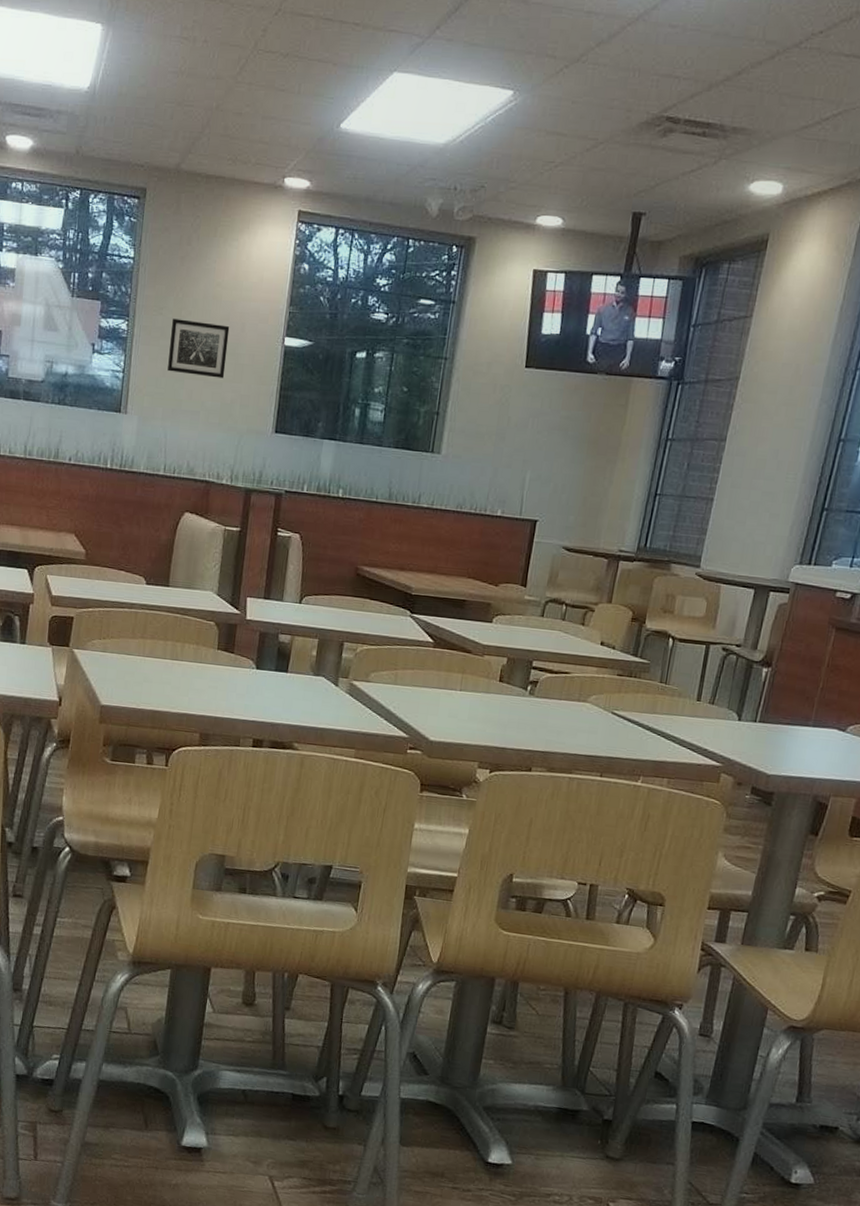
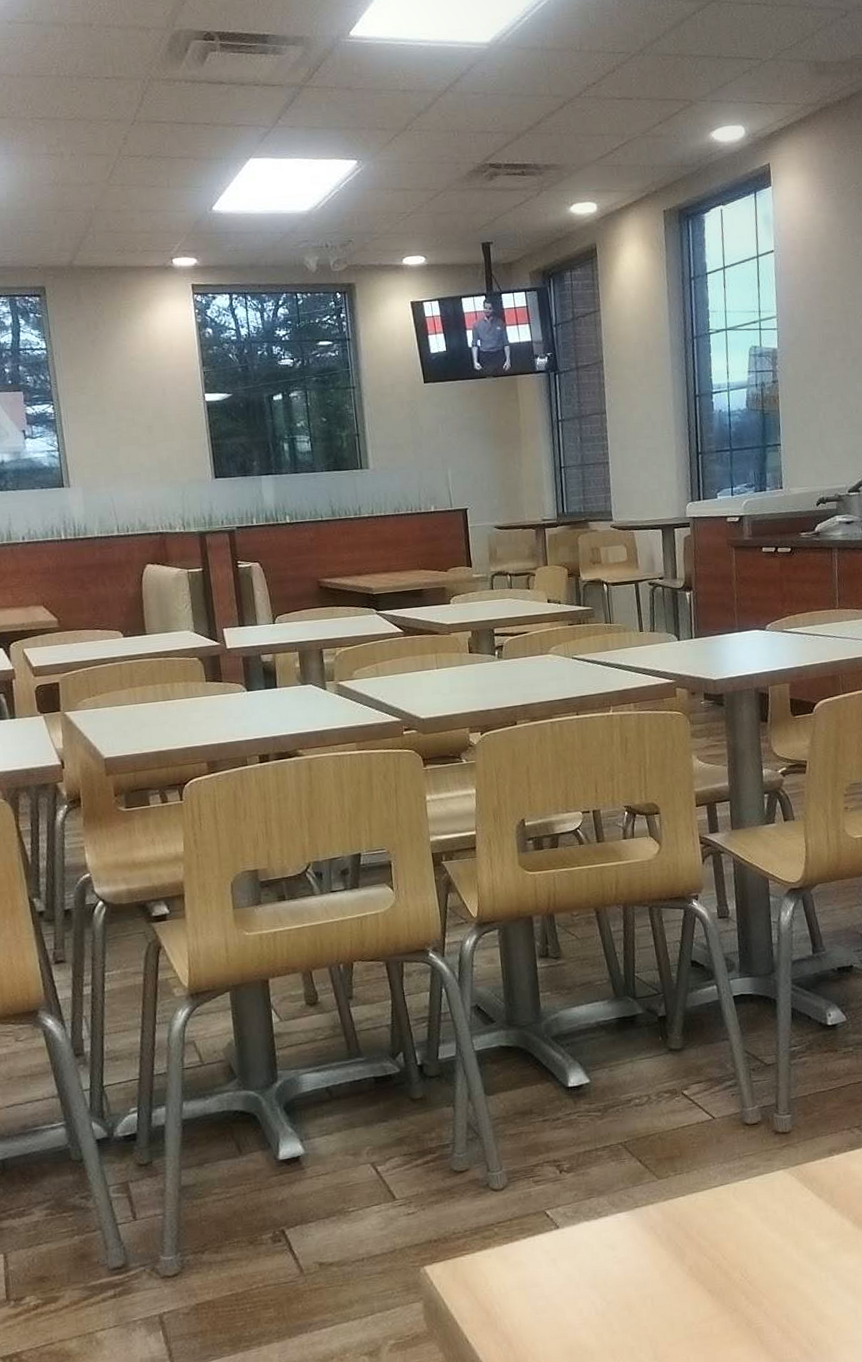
wall art: present [167,318,230,379] -> none [96,393,156,443]

